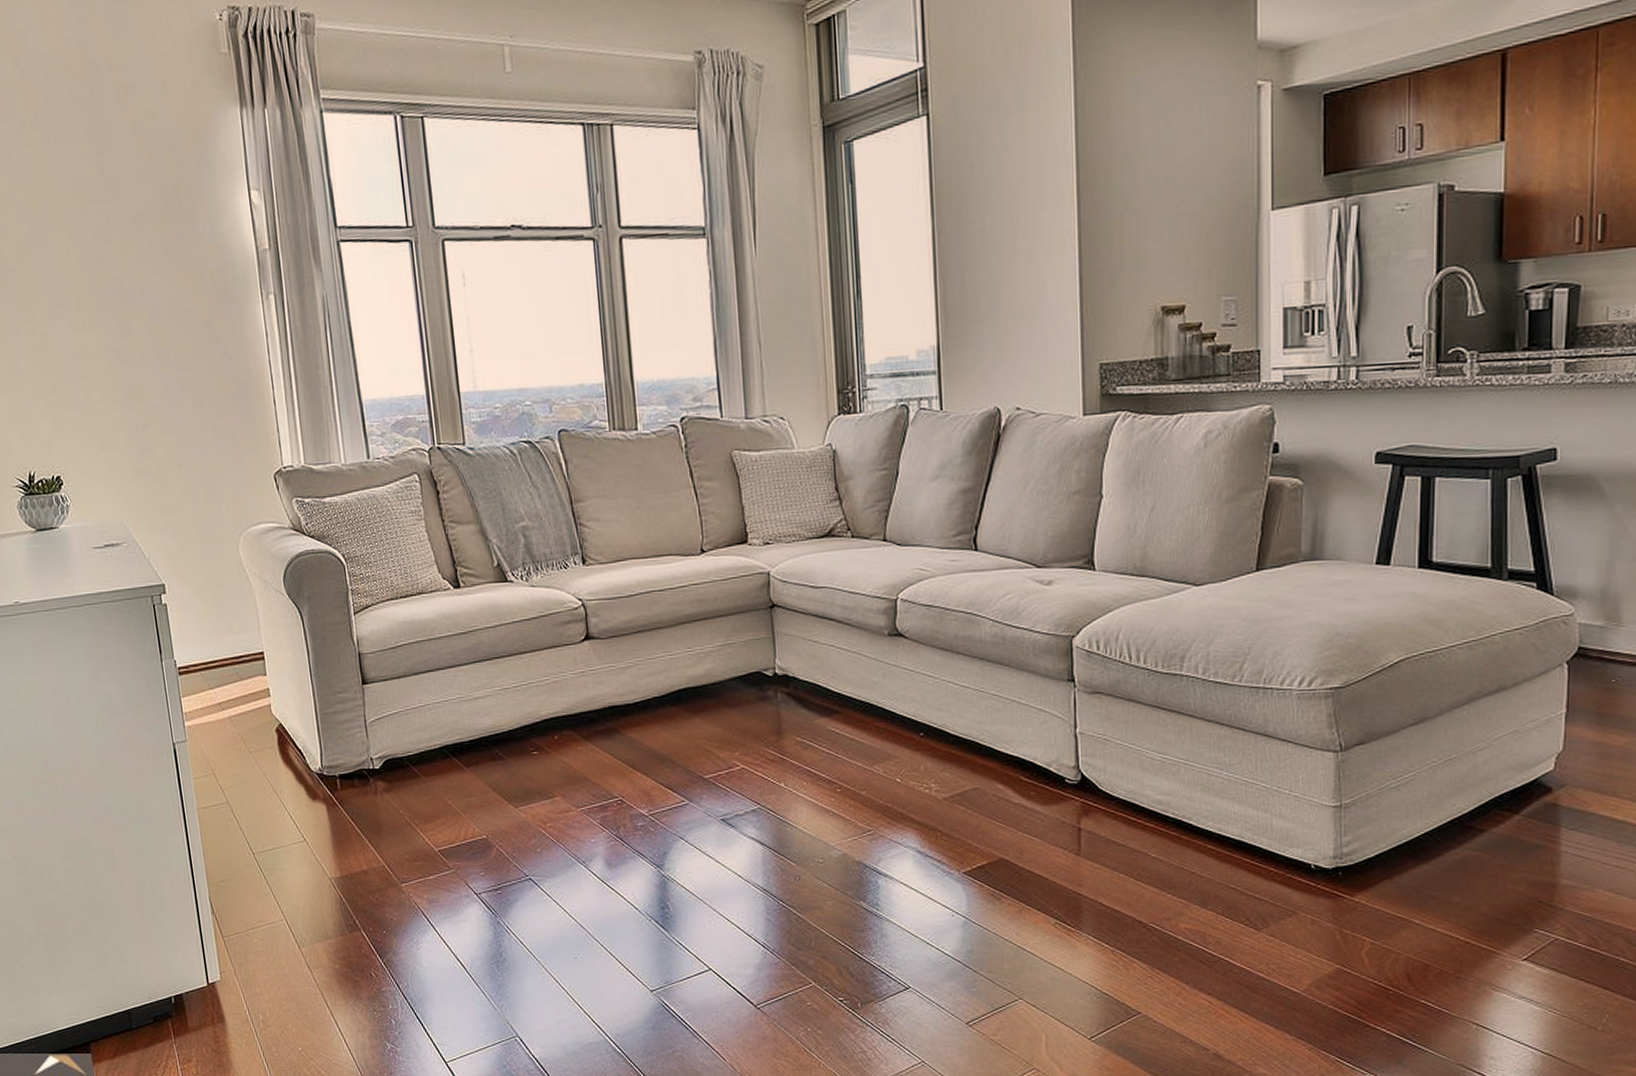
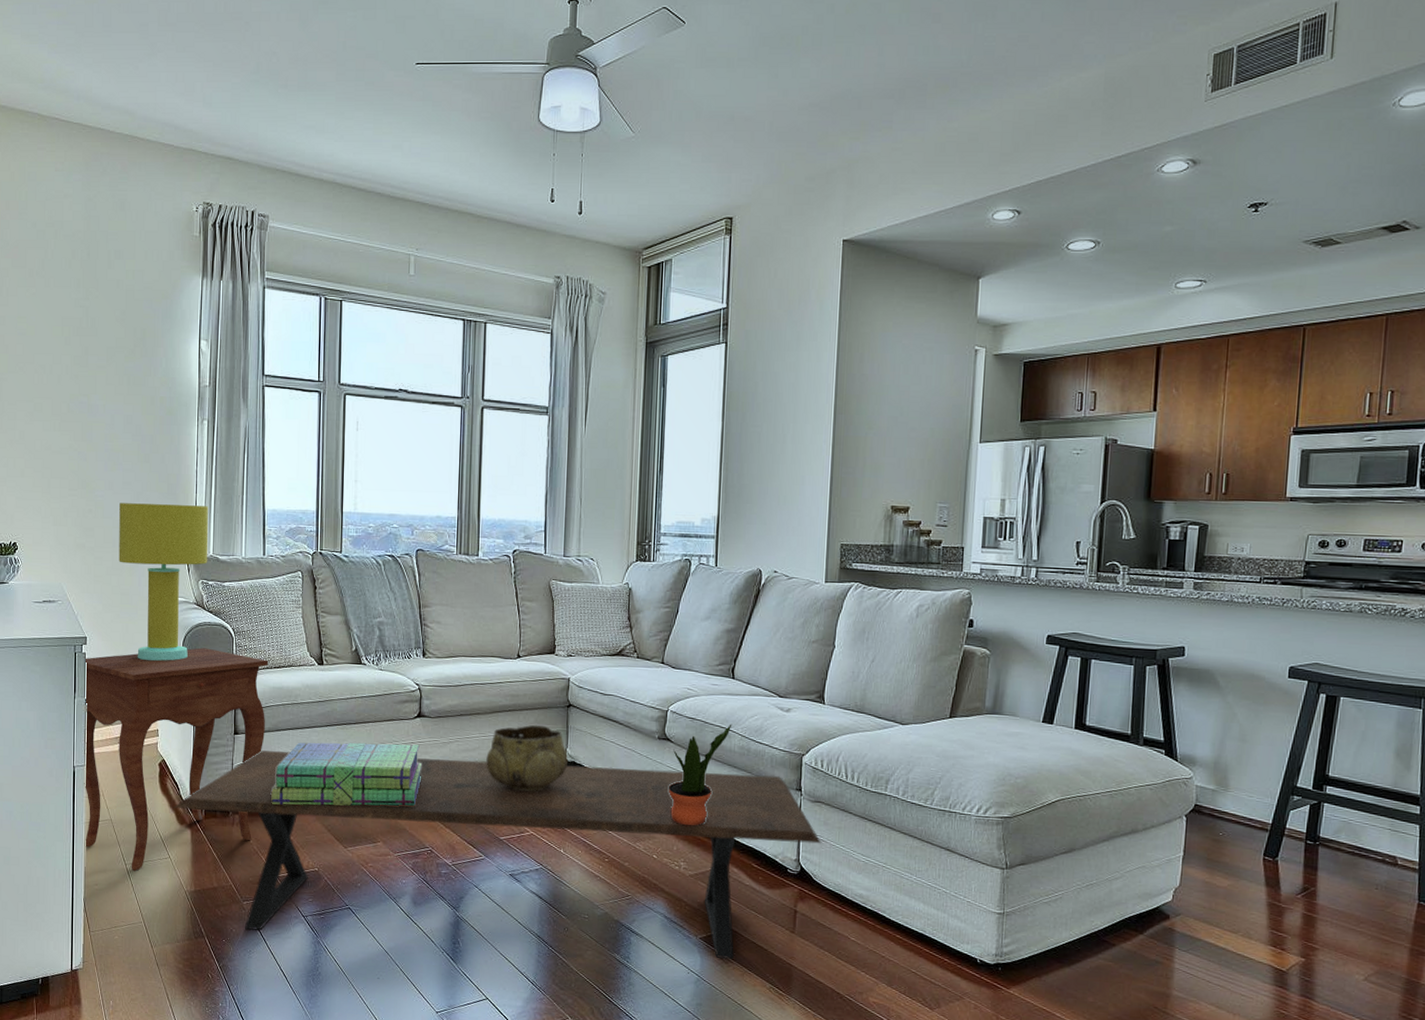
side table: none [165,582,401,860] -> present [84,647,269,871]
table lamp: none [179,404,300,605] -> present [119,503,209,661]
coffee table: none [301,665,1105,916] -> present [173,750,821,959]
stack of books: none [417,674,600,766] -> present [271,742,423,807]
decorative bowl: none [676,634,779,717] -> present [486,725,569,791]
potted plant: none [906,607,980,739] -> present [668,724,732,826]

